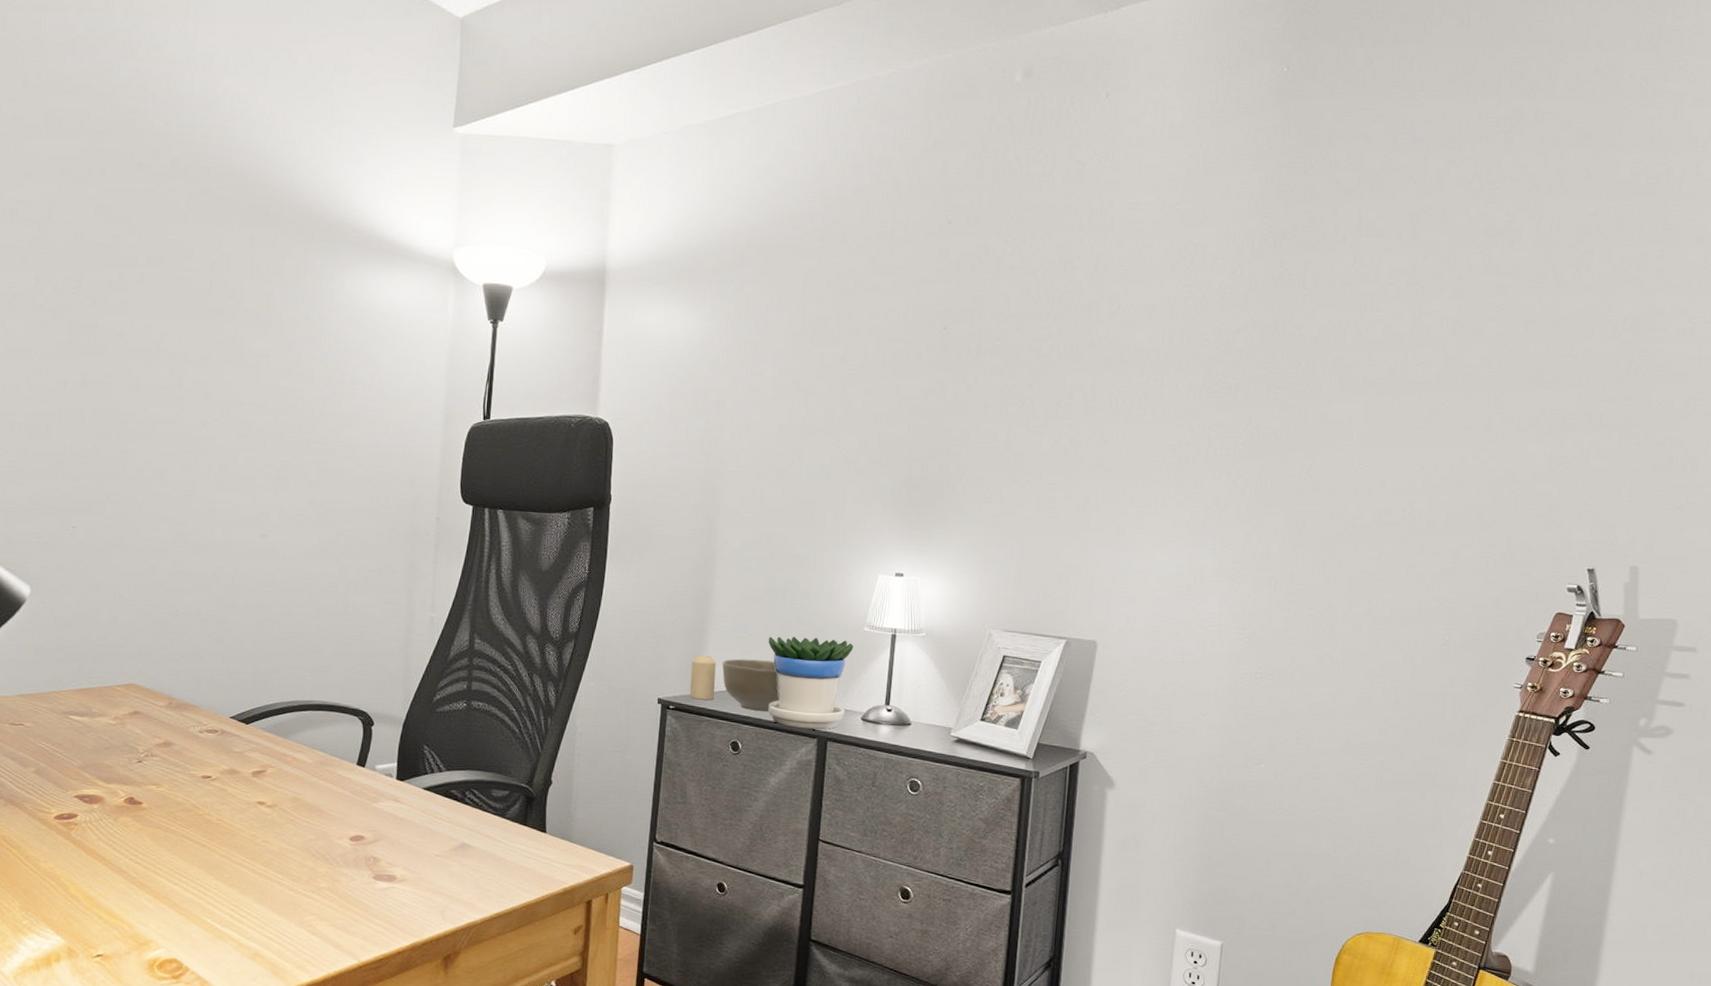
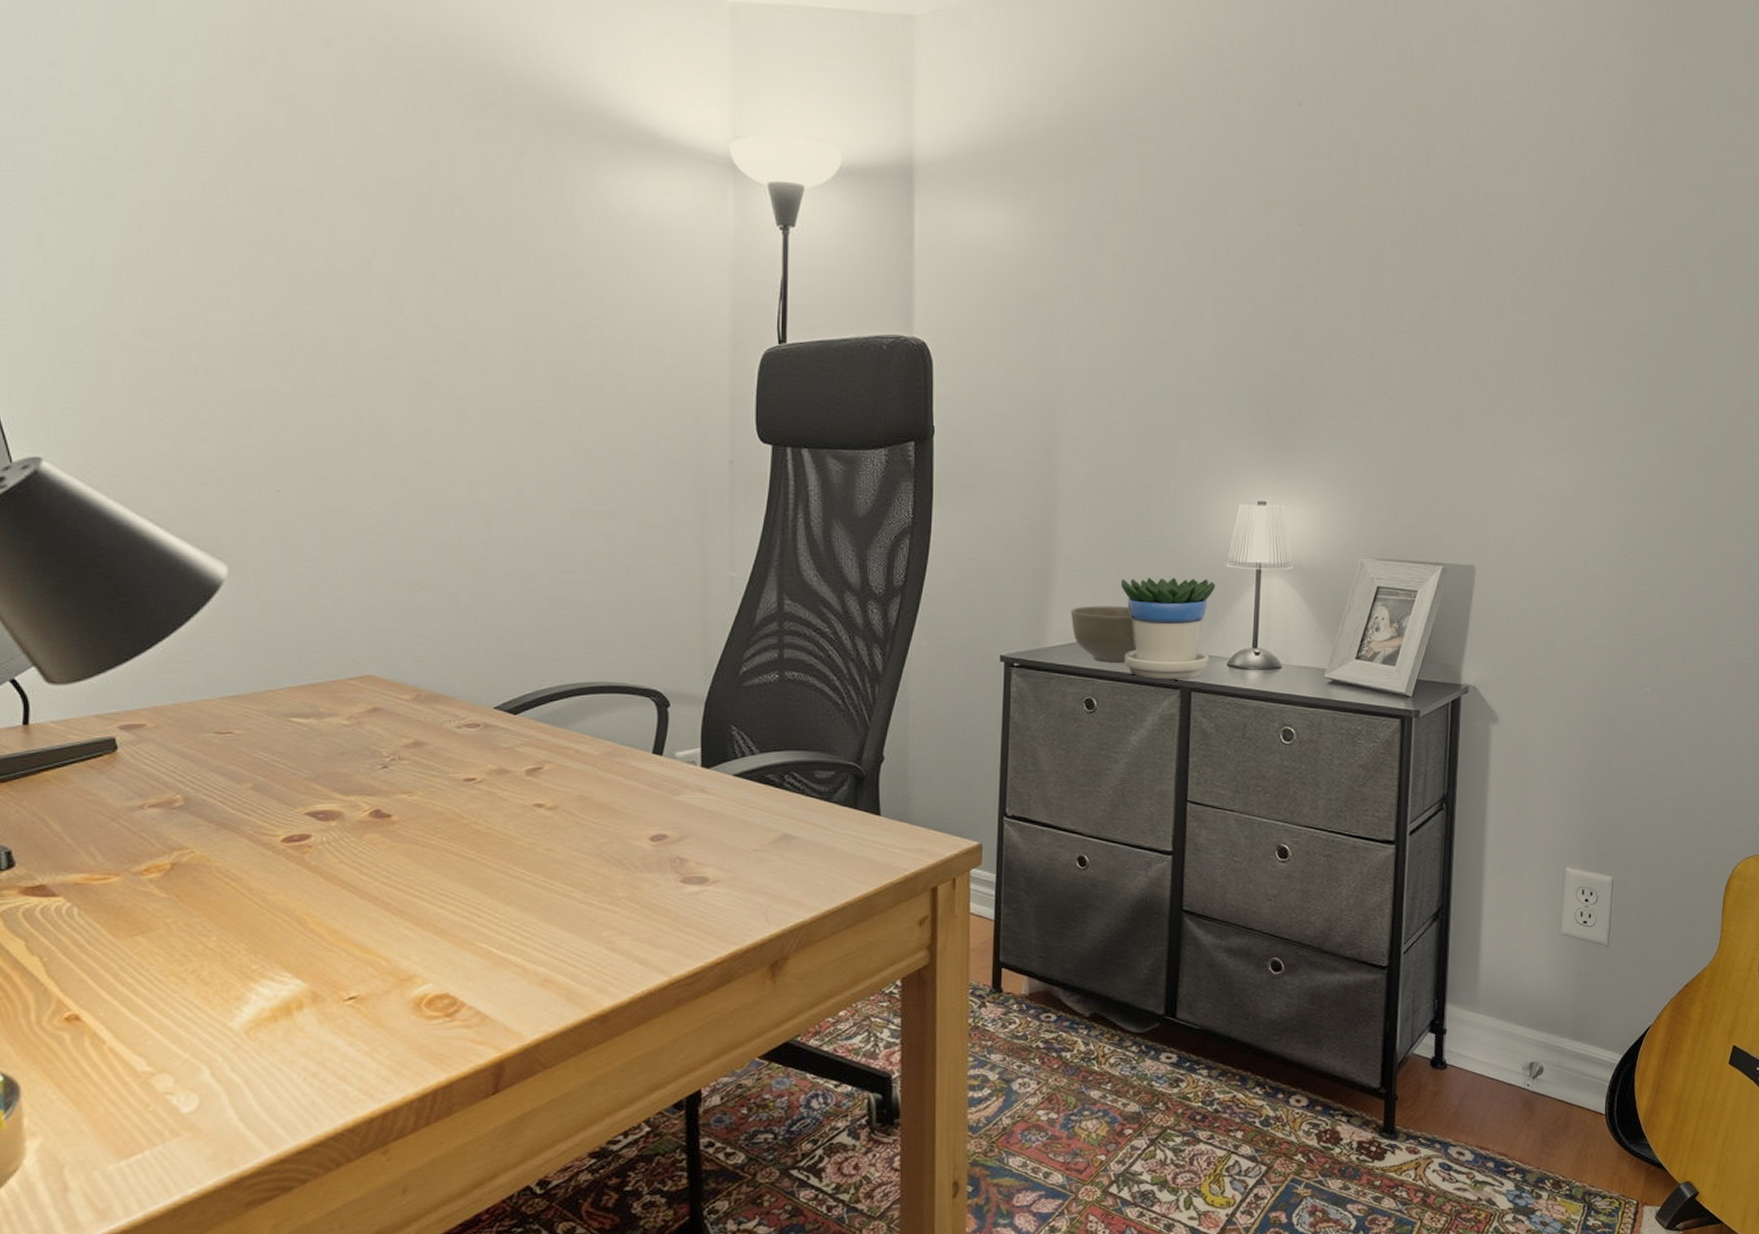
candle: present [689,654,716,700] -> none [1035,603,1064,654]

